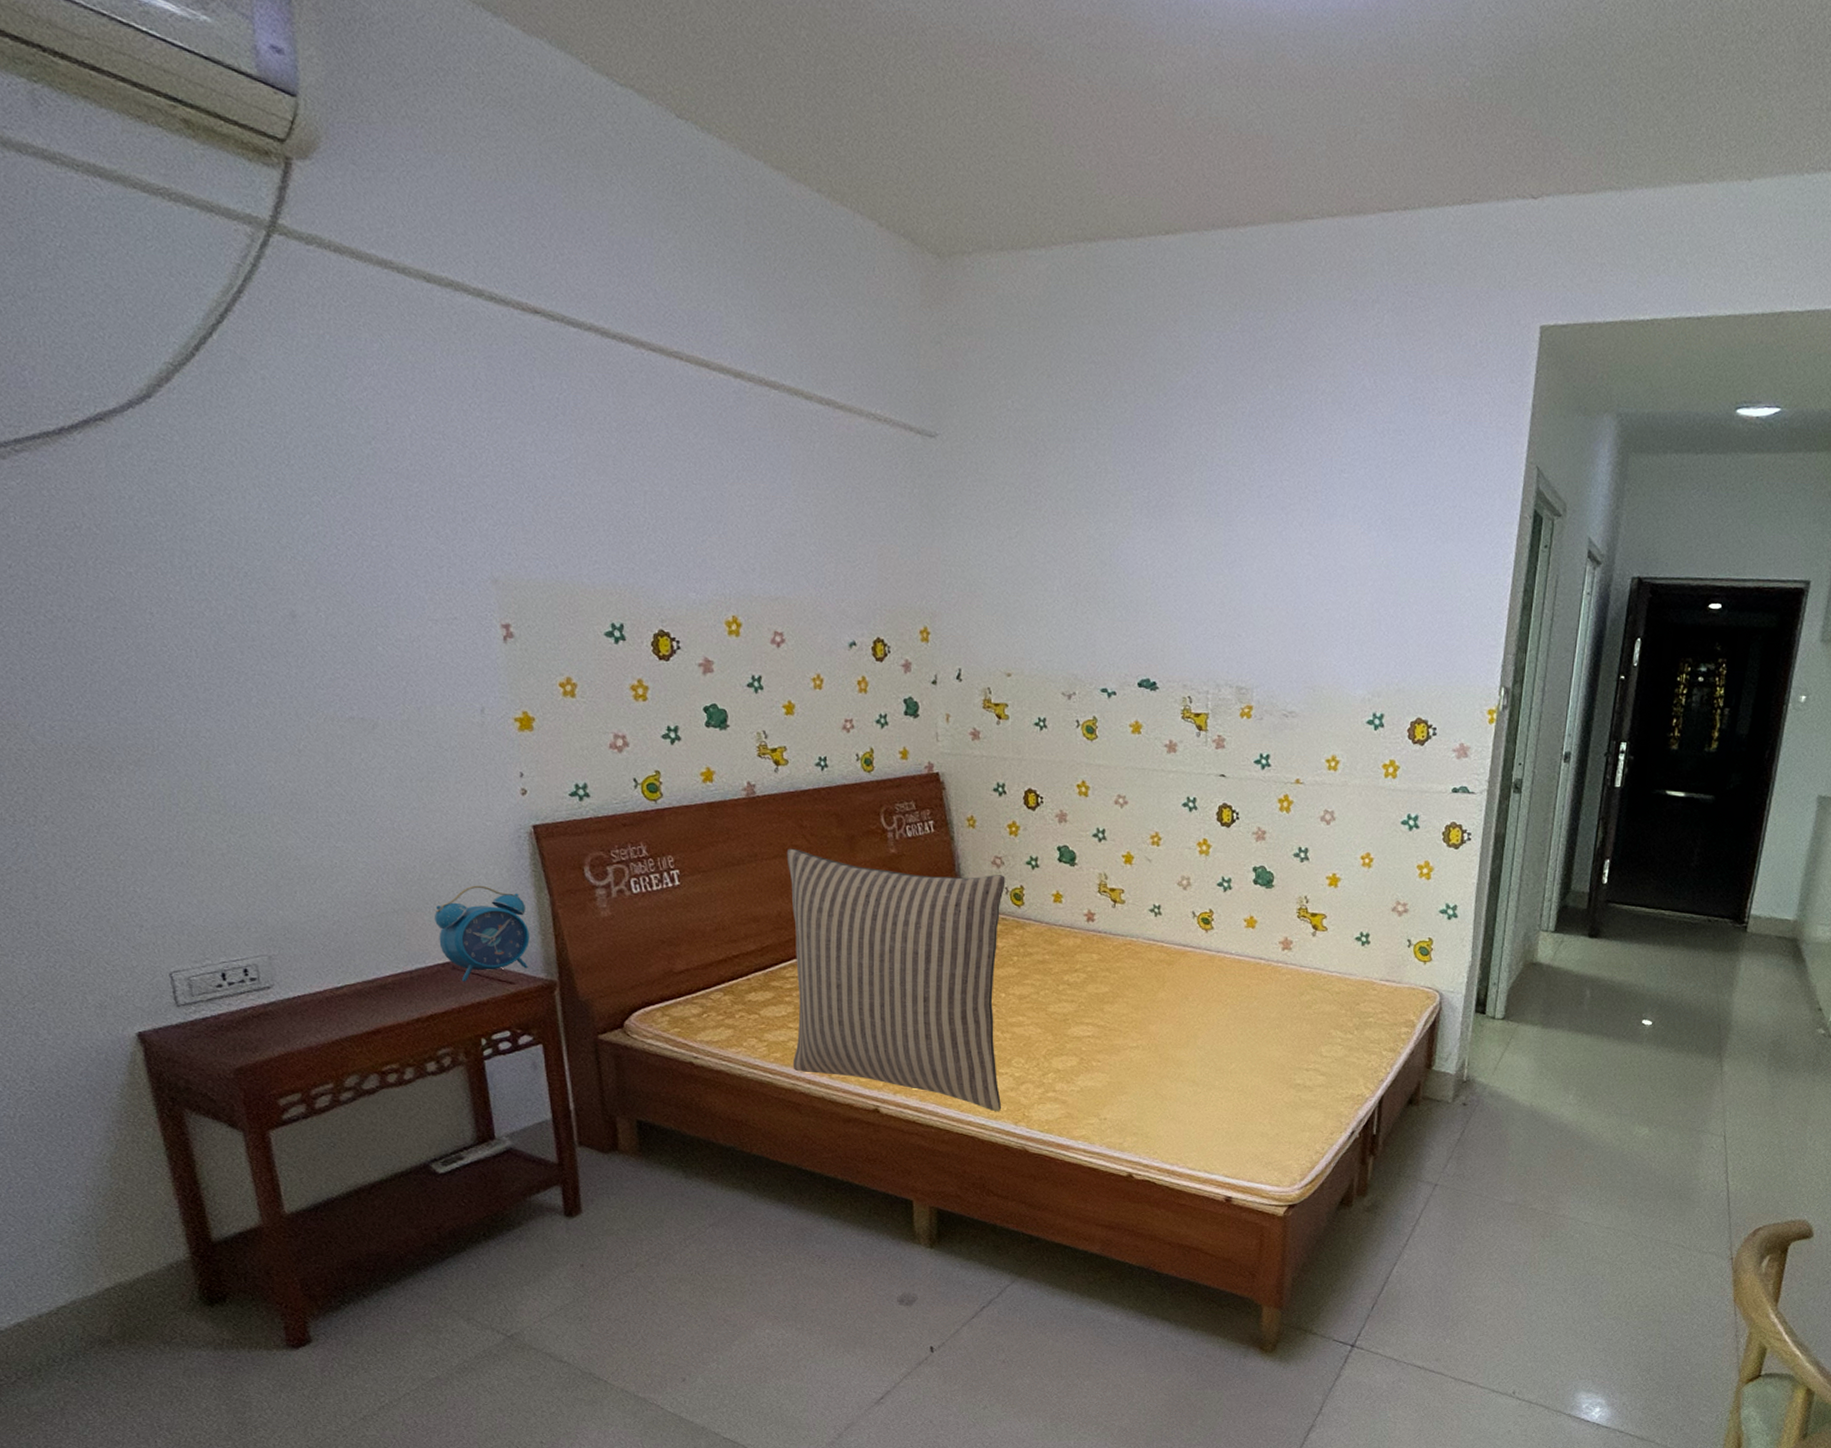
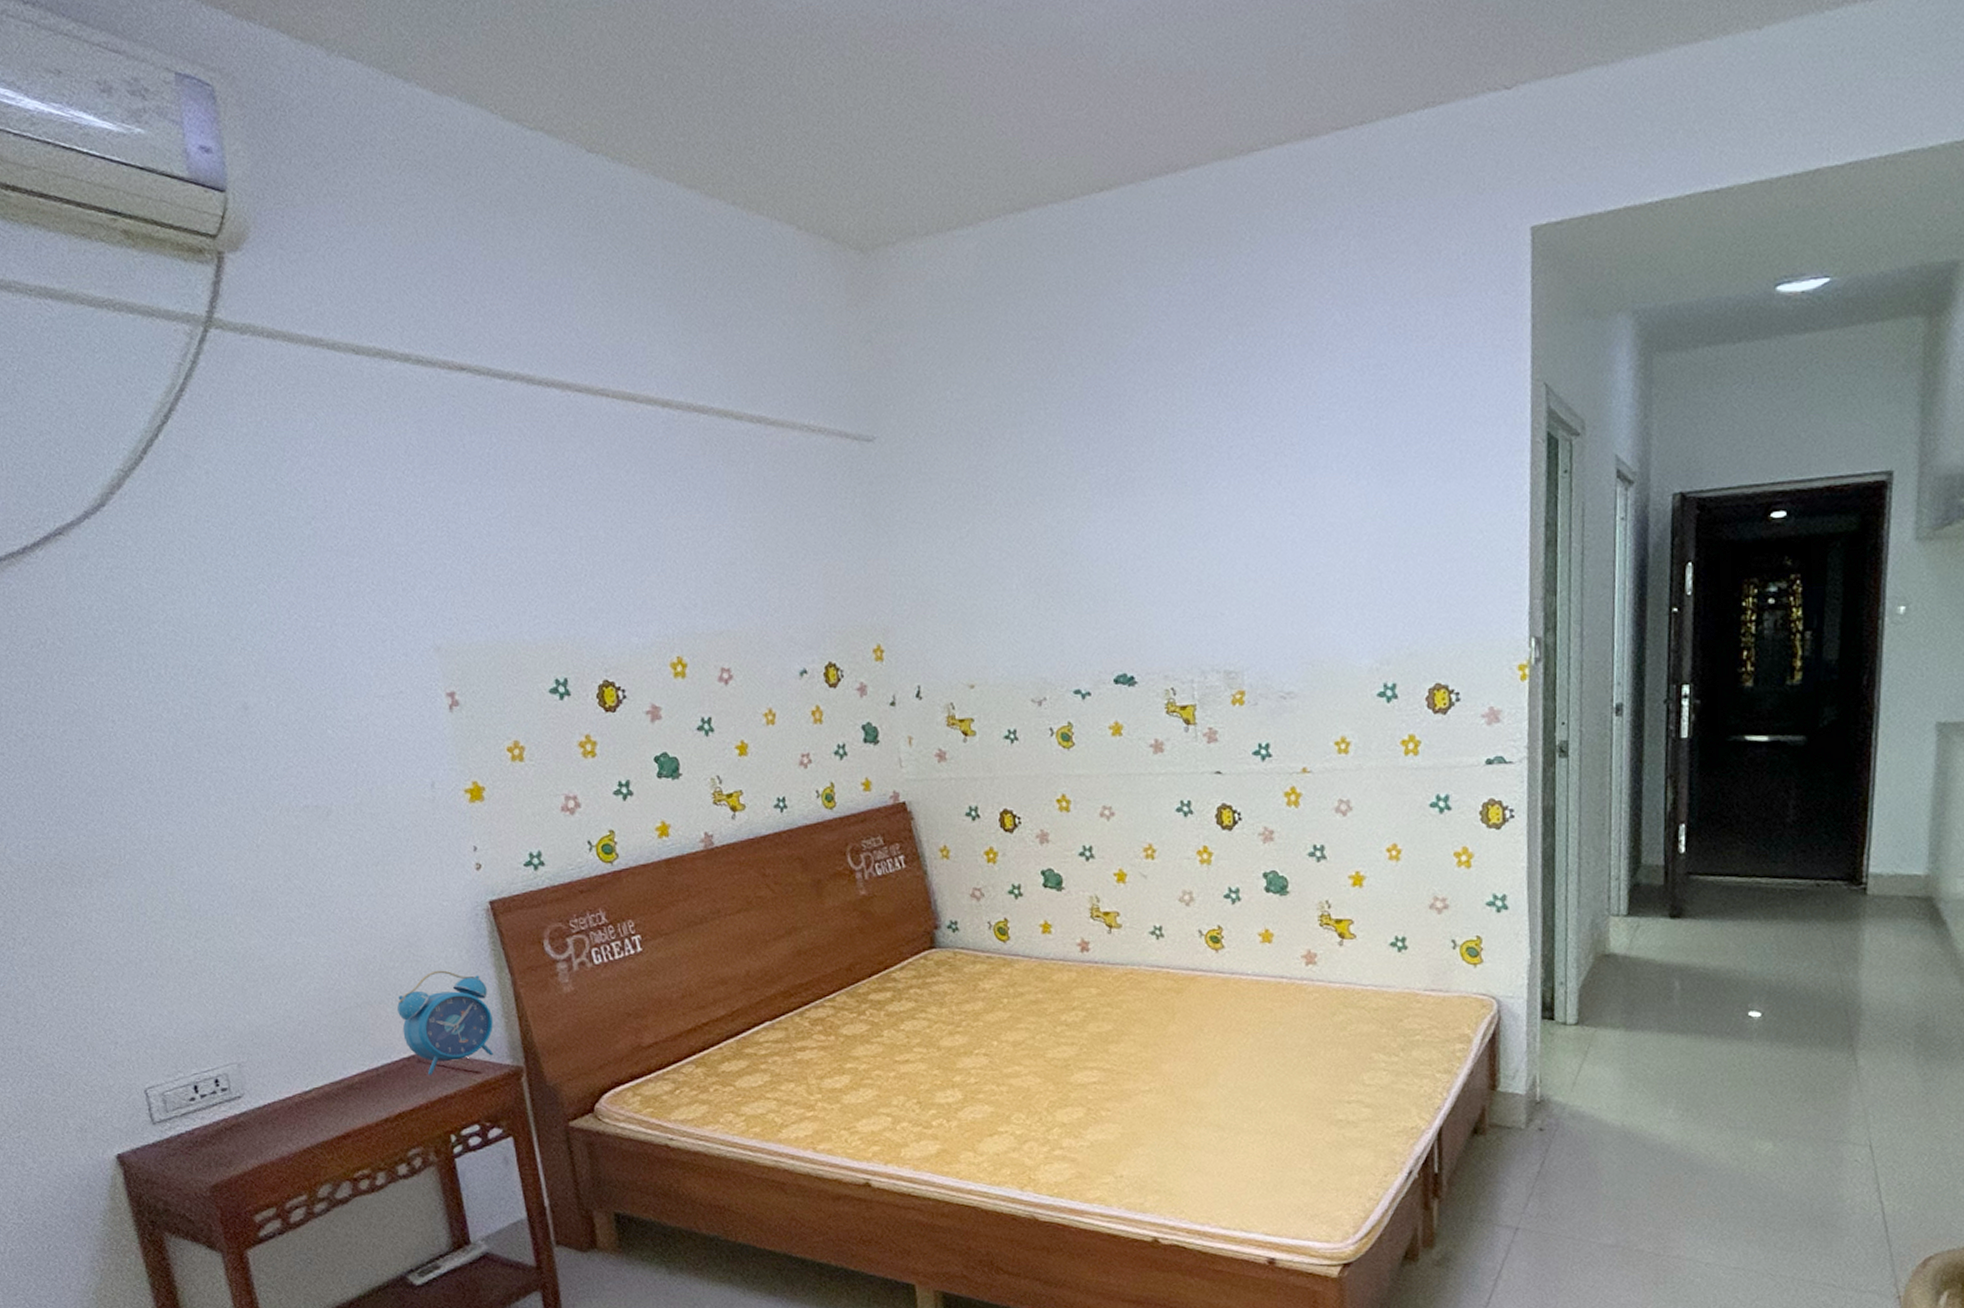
pillow: present [786,848,1005,1111] -> none [750,900,1004,1176]

